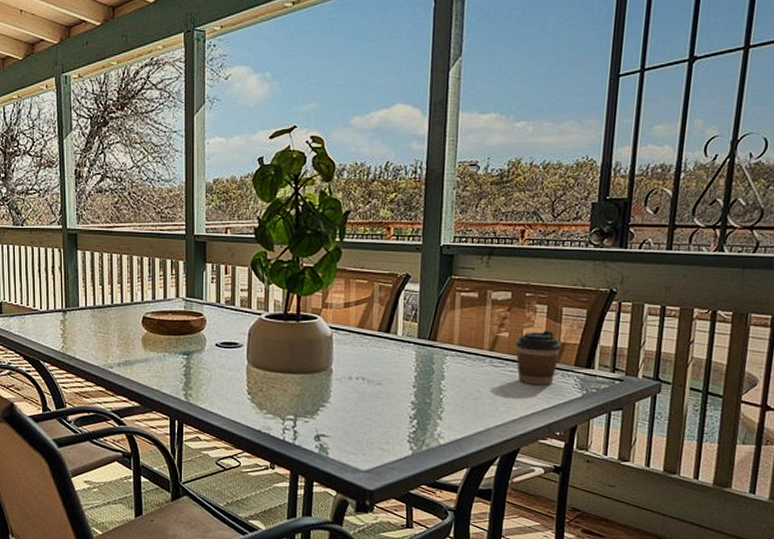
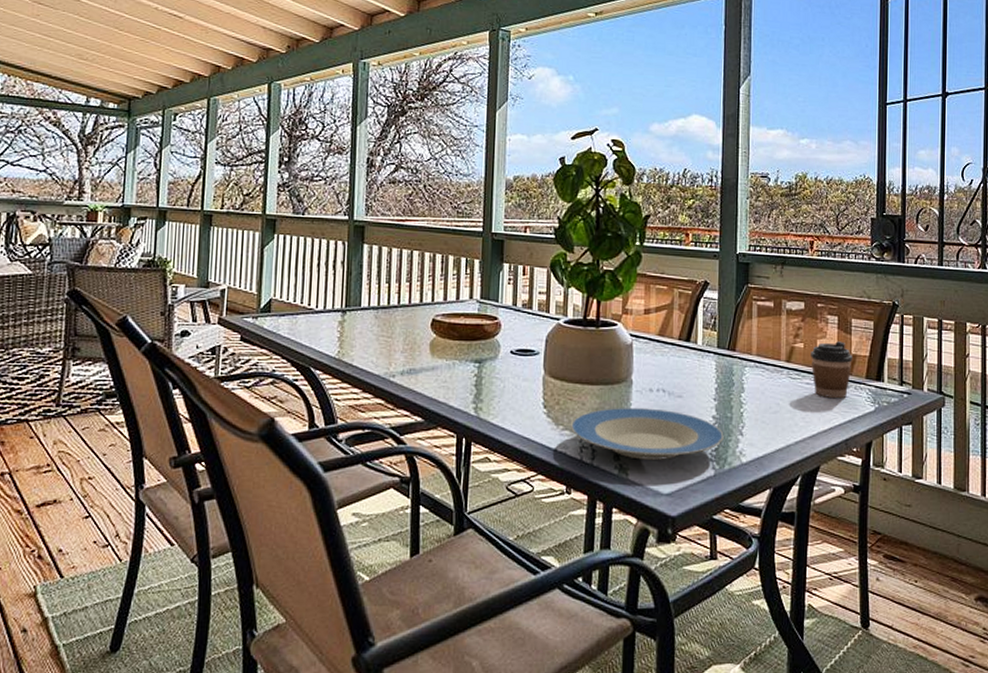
plate: none [273,394,422,441] -> present [570,408,724,460]

